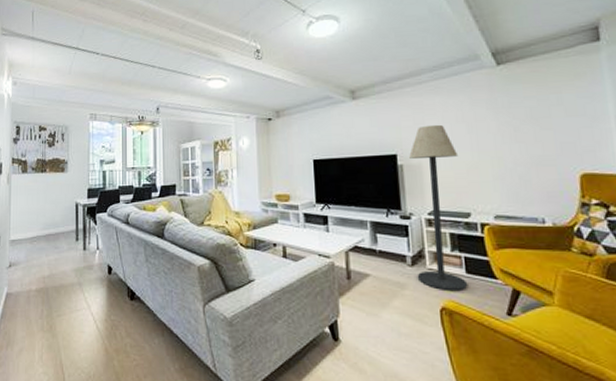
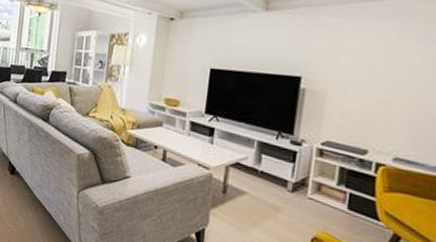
floor lamp: present [409,124,468,292] -> none [294,50,370,225]

